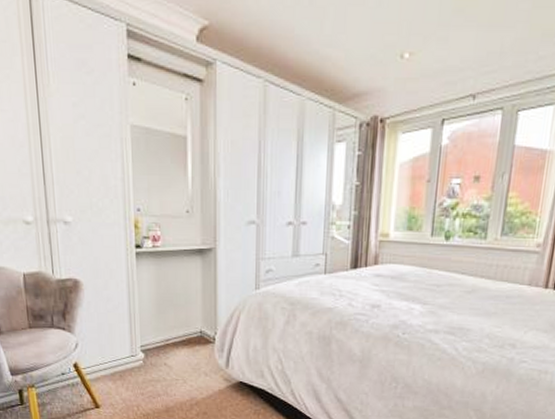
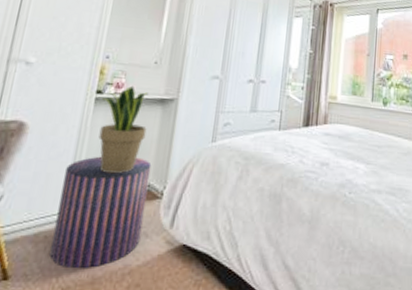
stool: none [124,307,201,401] -> present [49,156,152,269]
potted plant: none [142,237,190,323] -> present [98,85,148,174]

